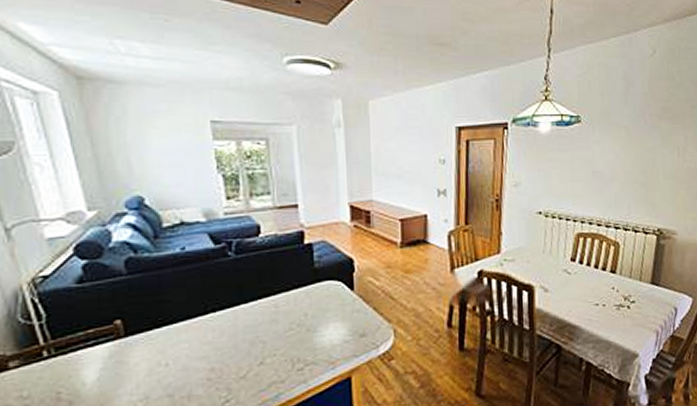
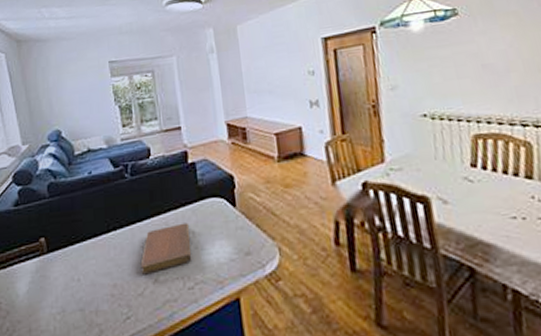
notebook: none [244,305,303,358] -> present [140,222,192,275]

